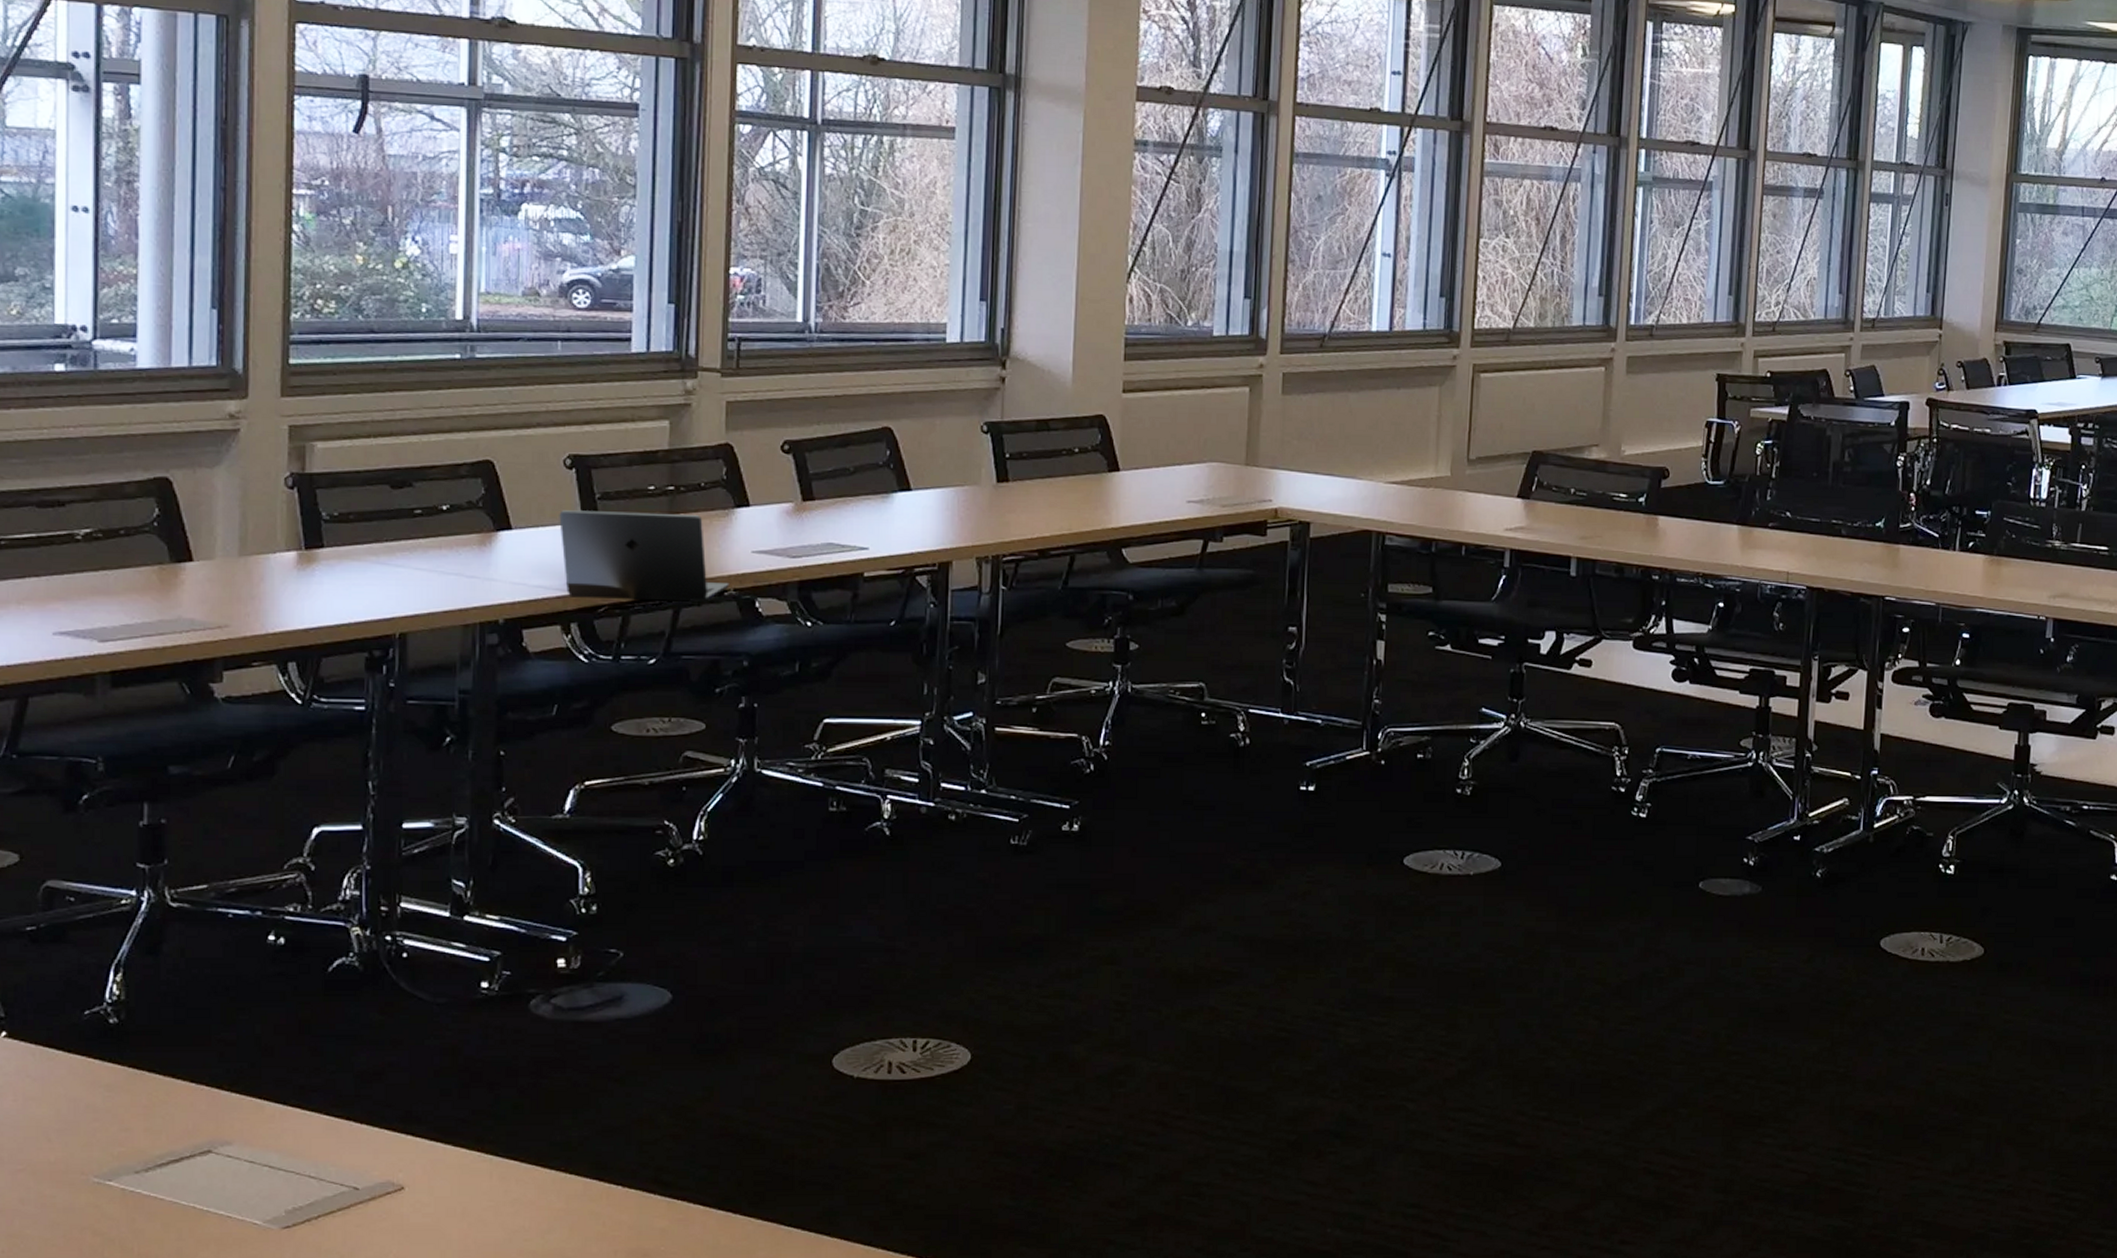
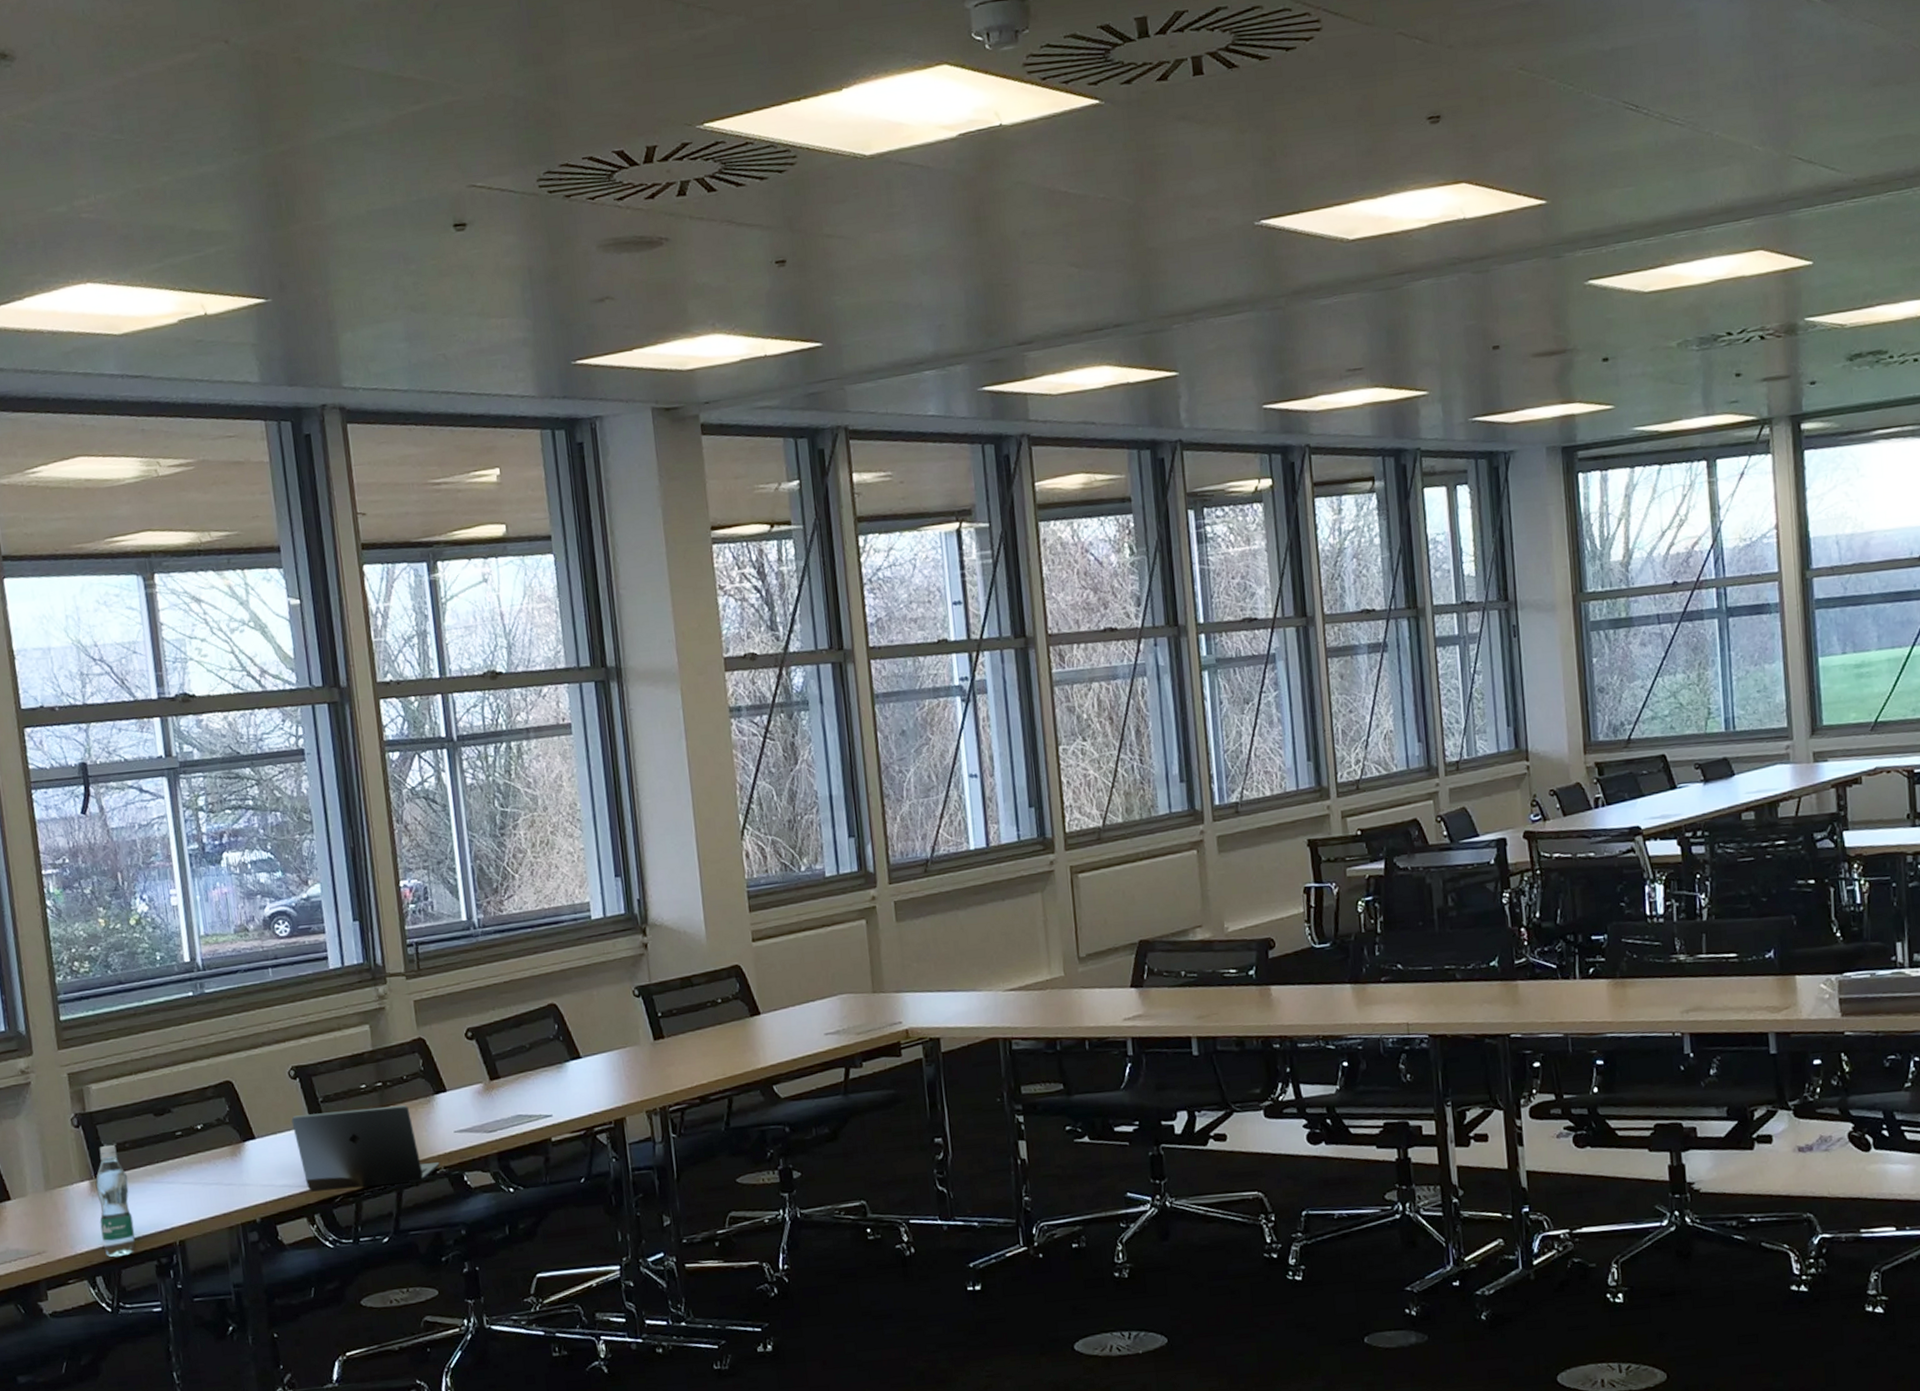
bottle: none [303,513,347,643] -> present [95,1144,136,1257]

